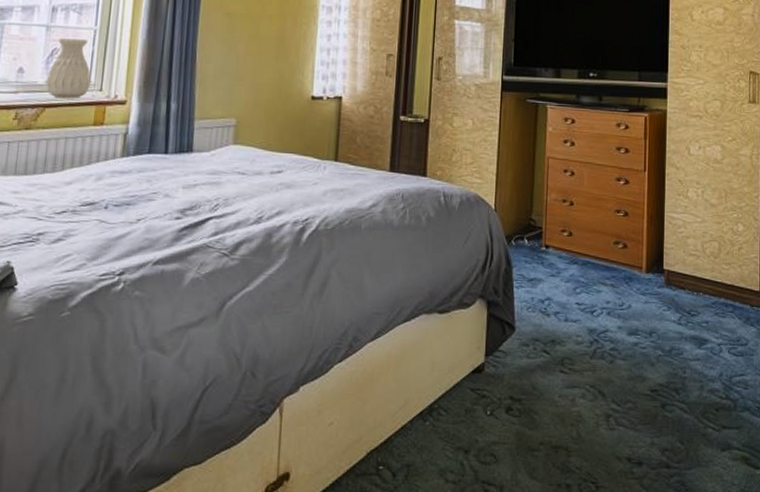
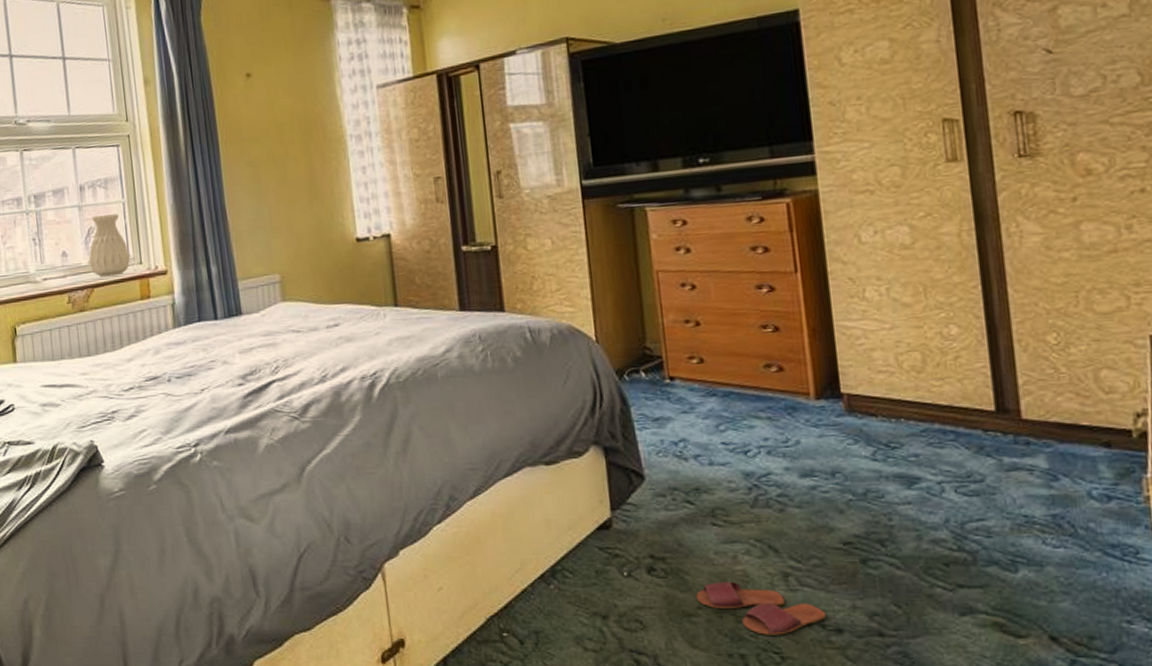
slippers: none [539,421,633,467] -> present [695,581,827,635]

